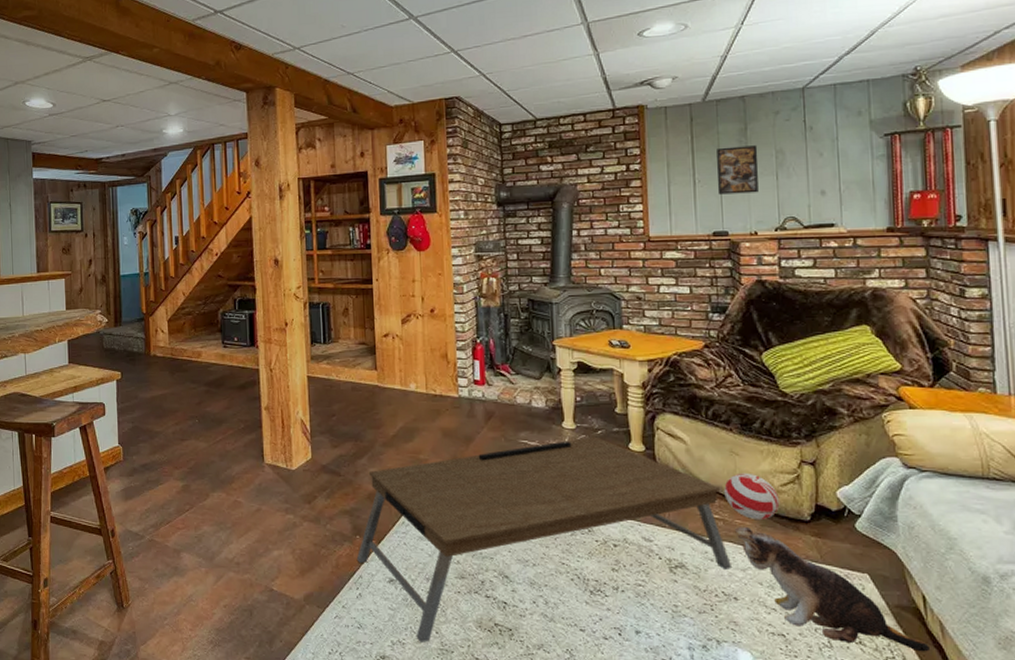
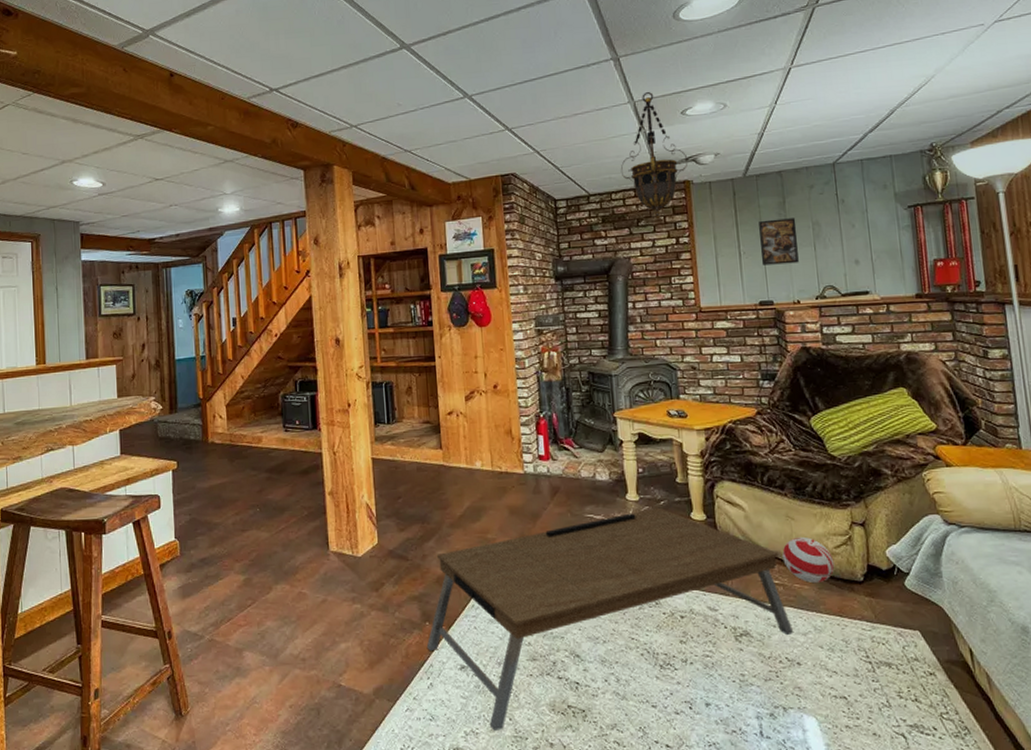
hanging lantern: none [570,11,643,146] -> present [620,91,689,220]
plush toy: present [735,526,929,652] -> none [795,590,979,705]

